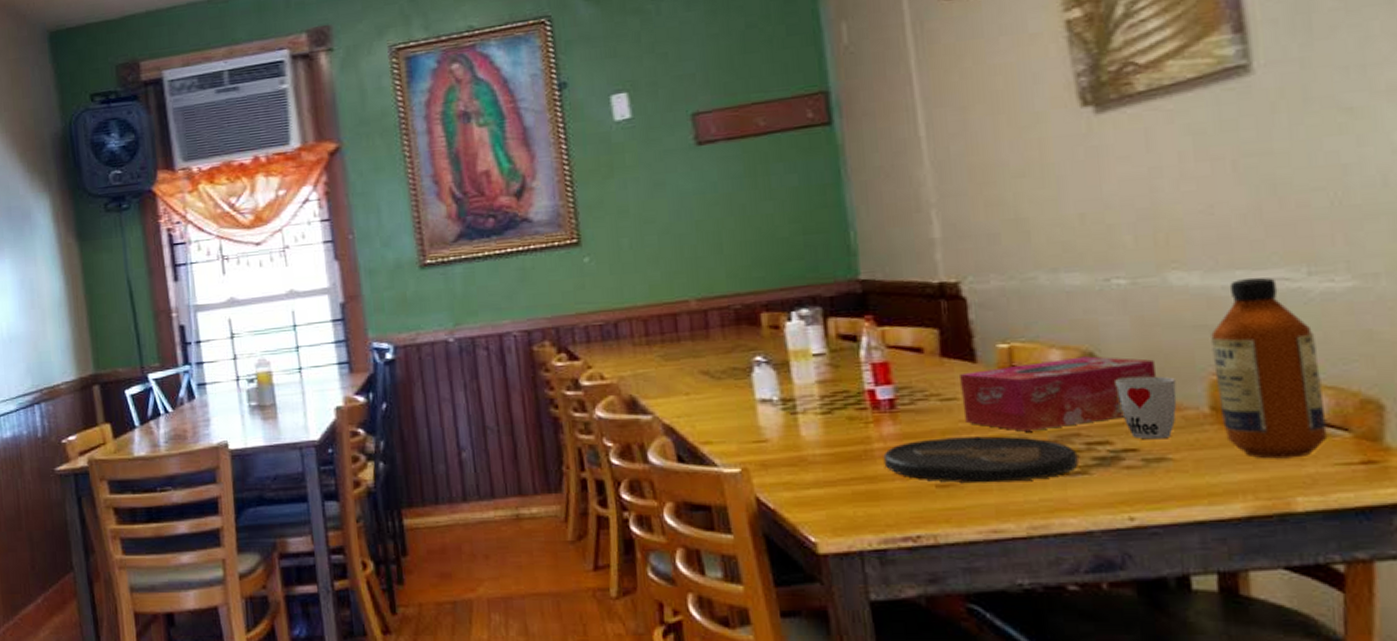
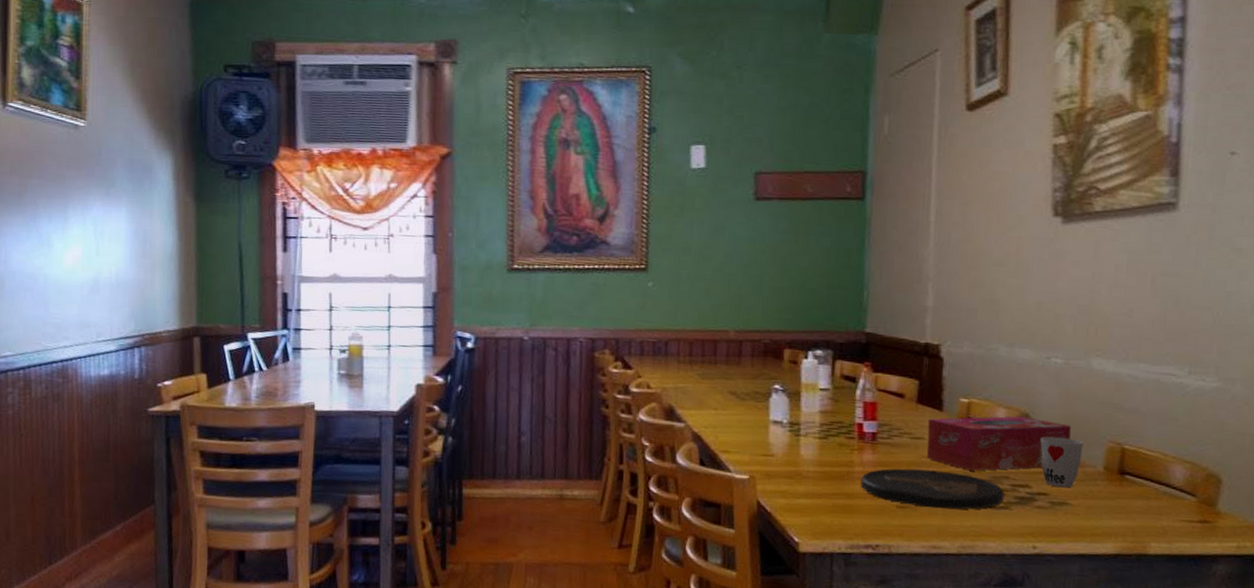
bottle: present [1211,277,1328,459] -> none [1110,370,1185,513]

